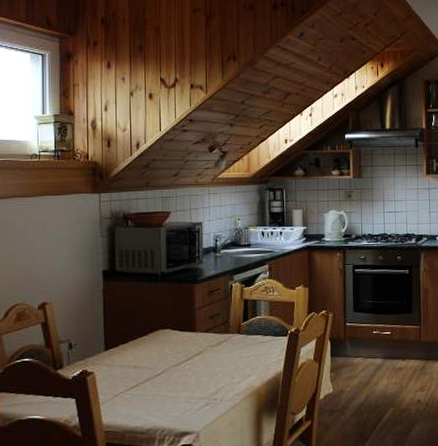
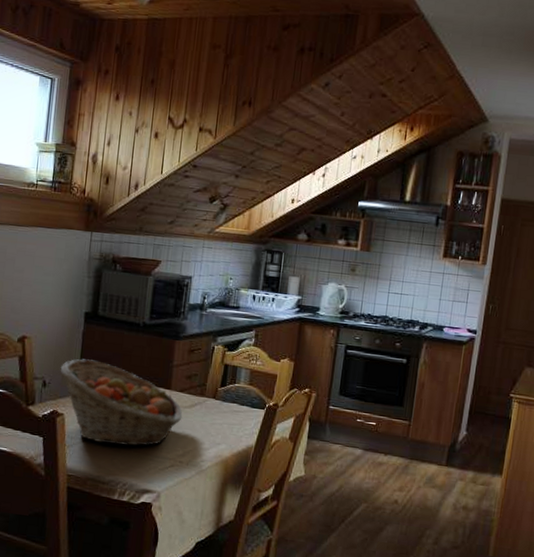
fruit basket: none [84,315,211,395] -> present [60,359,183,446]

